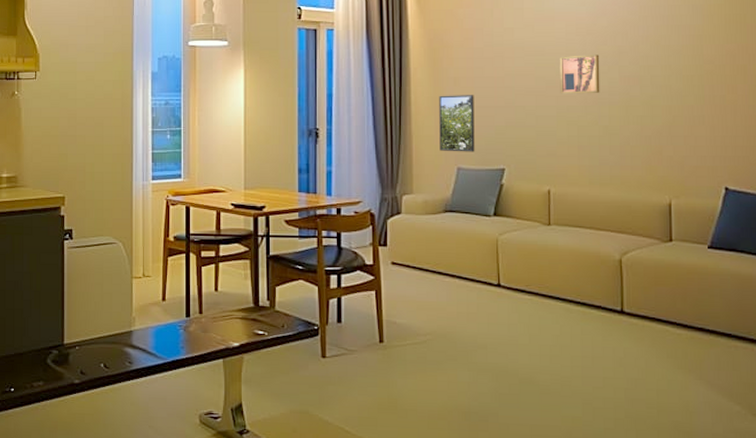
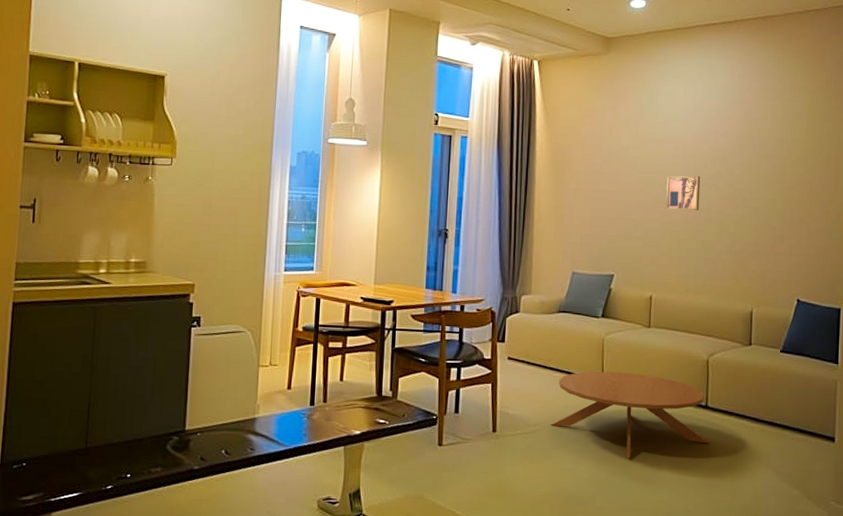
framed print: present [439,95,475,152] -> none [557,204,591,259]
coffee table: none [443,274,629,370] -> present [550,371,710,459]

